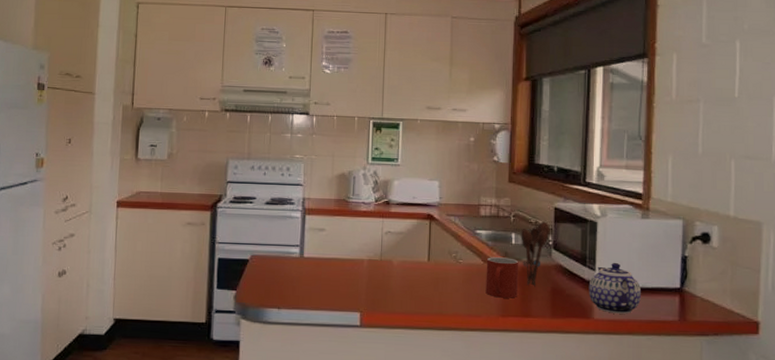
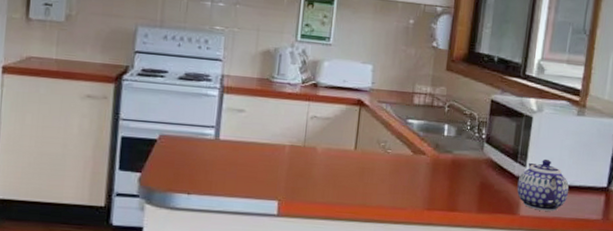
mug: present [485,257,519,298] -> none [412,148,450,192]
utensil holder: present [521,221,550,286] -> none [453,113,485,180]

